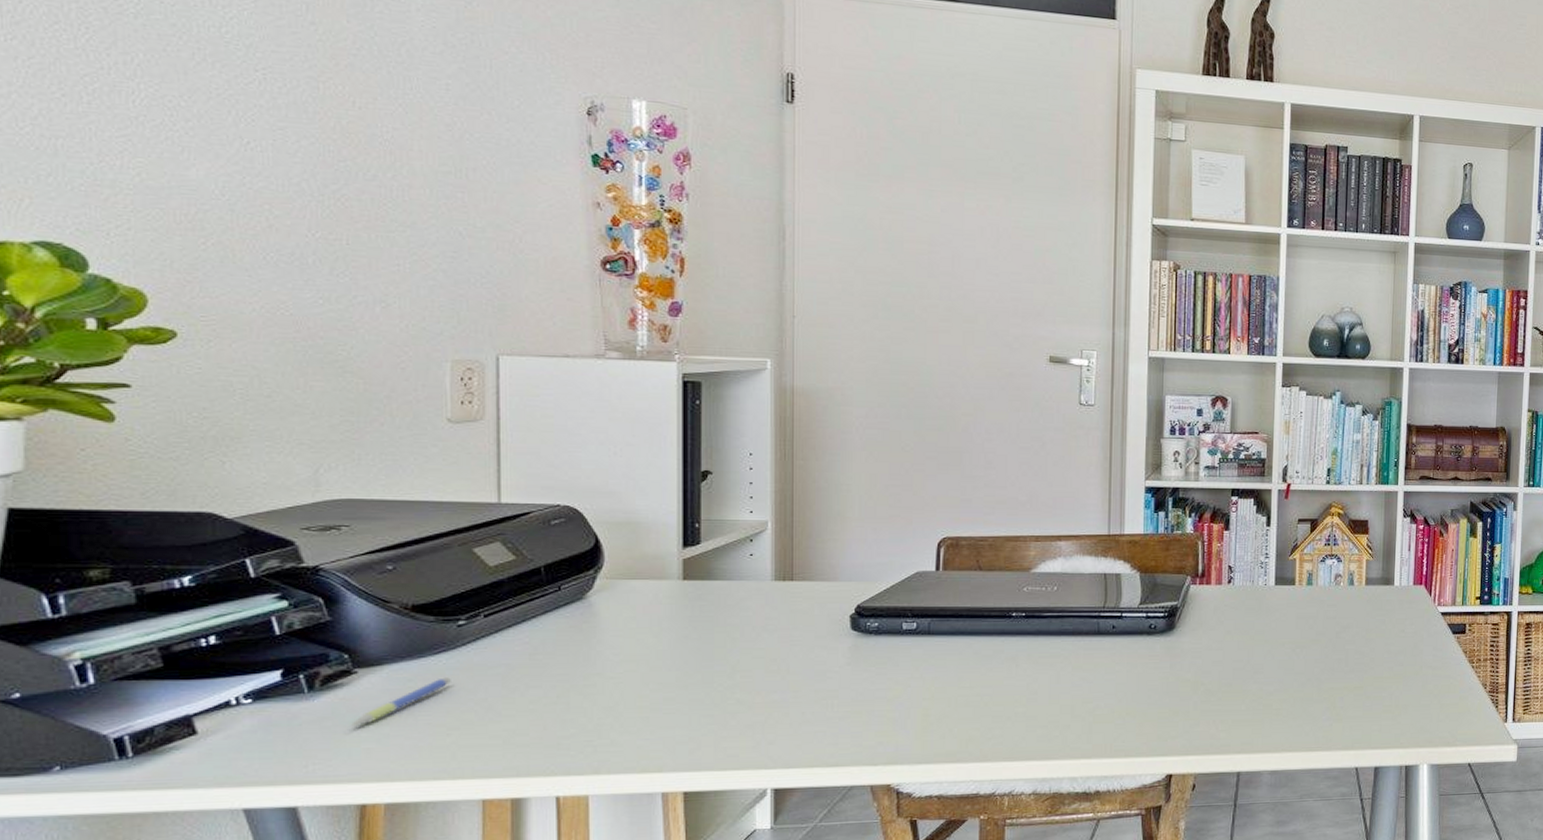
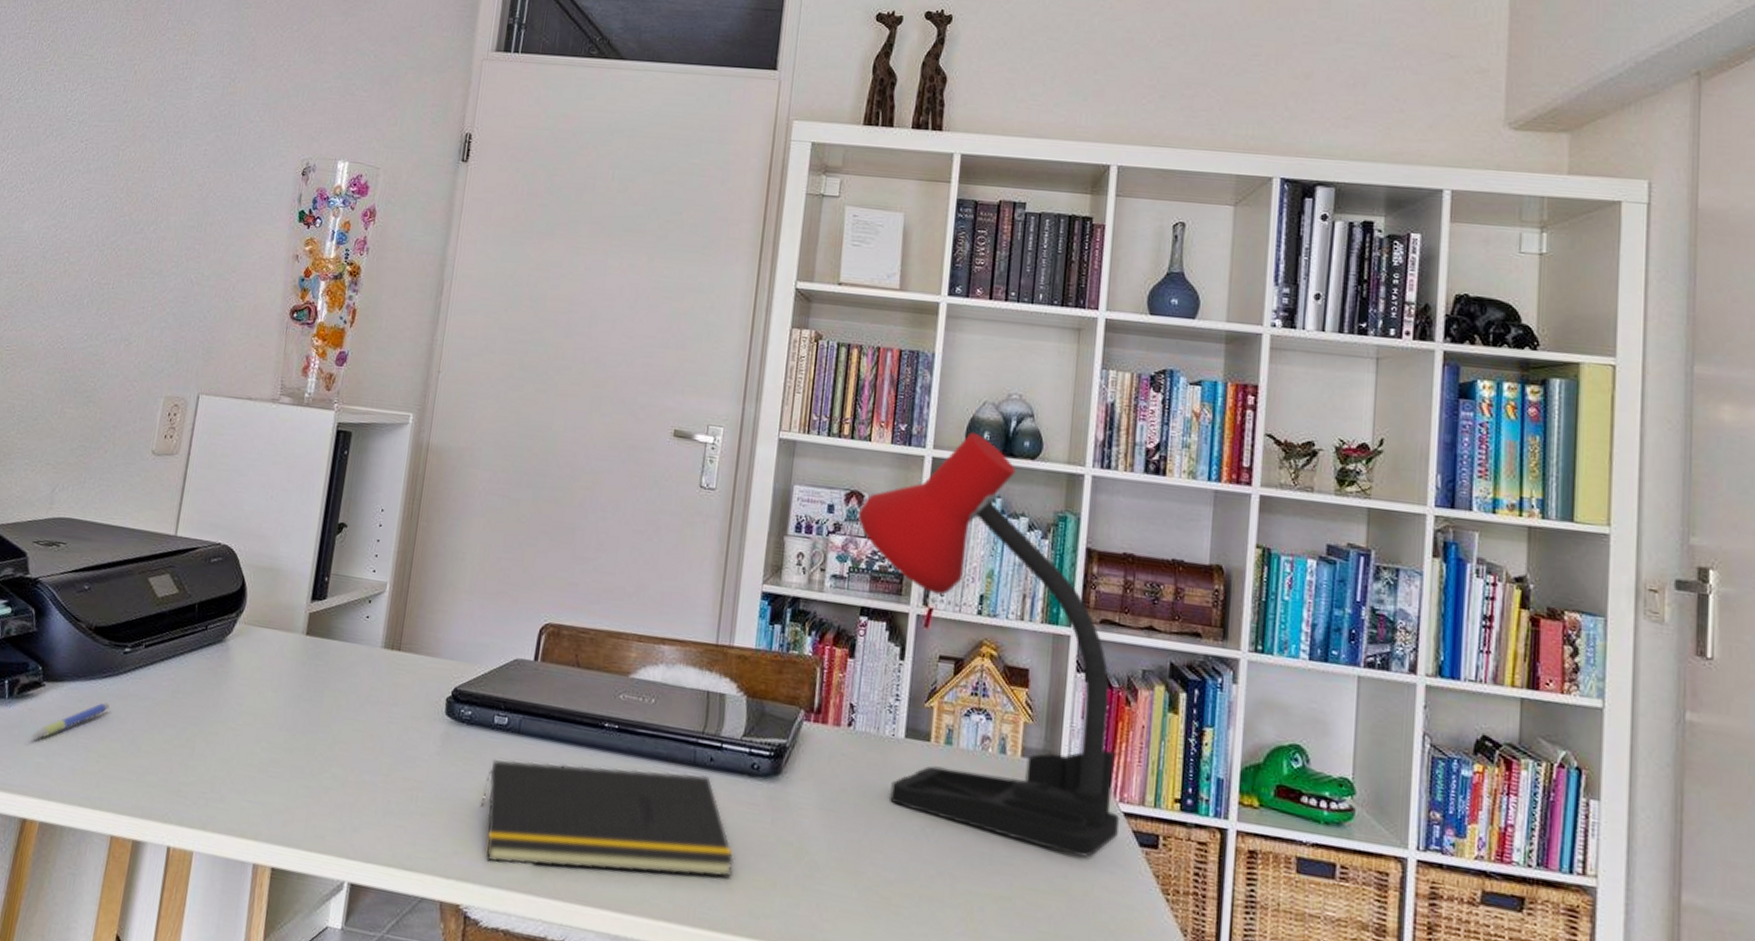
notepad: none [899,640,1142,744] -> present [480,760,735,877]
desk lamp: none [1223,340,1439,650] -> present [857,432,1120,858]

